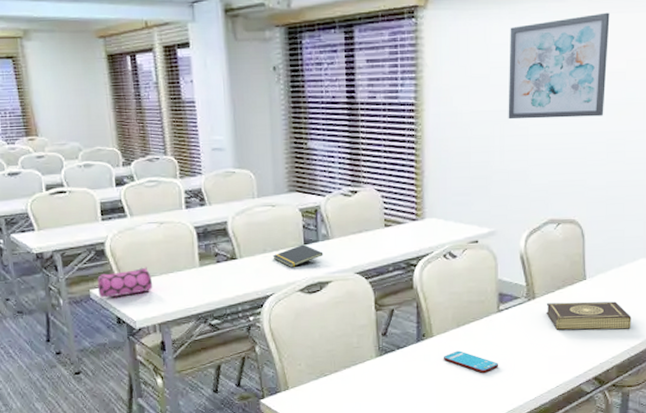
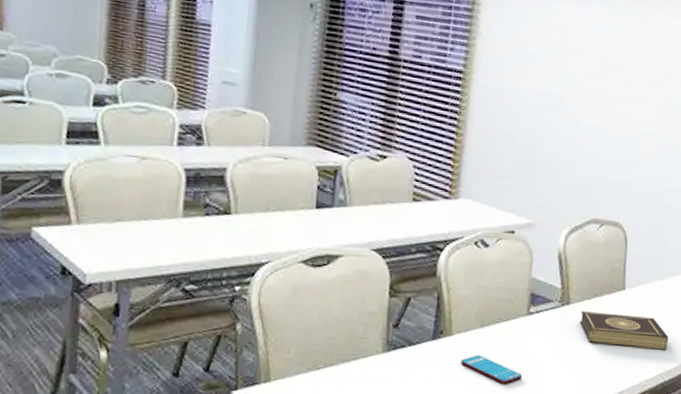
pencil case: present [97,267,153,298] -> none [43,208,119,240]
notepad: present [272,244,324,267] -> none [276,208,338,233]
wall art: present [508,12,610,120] -> none [560,11,671,118]

